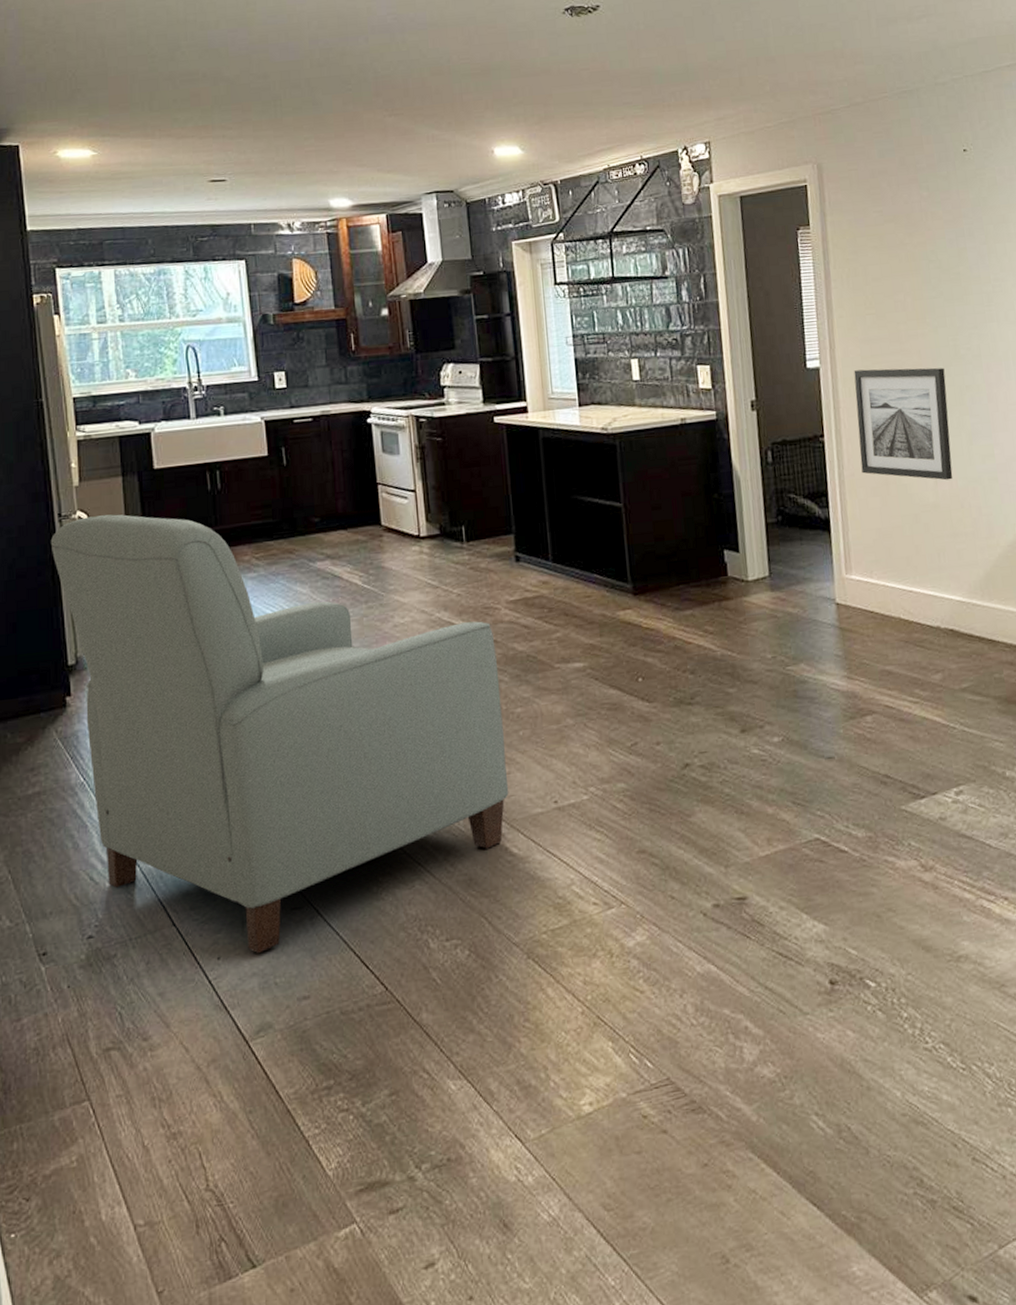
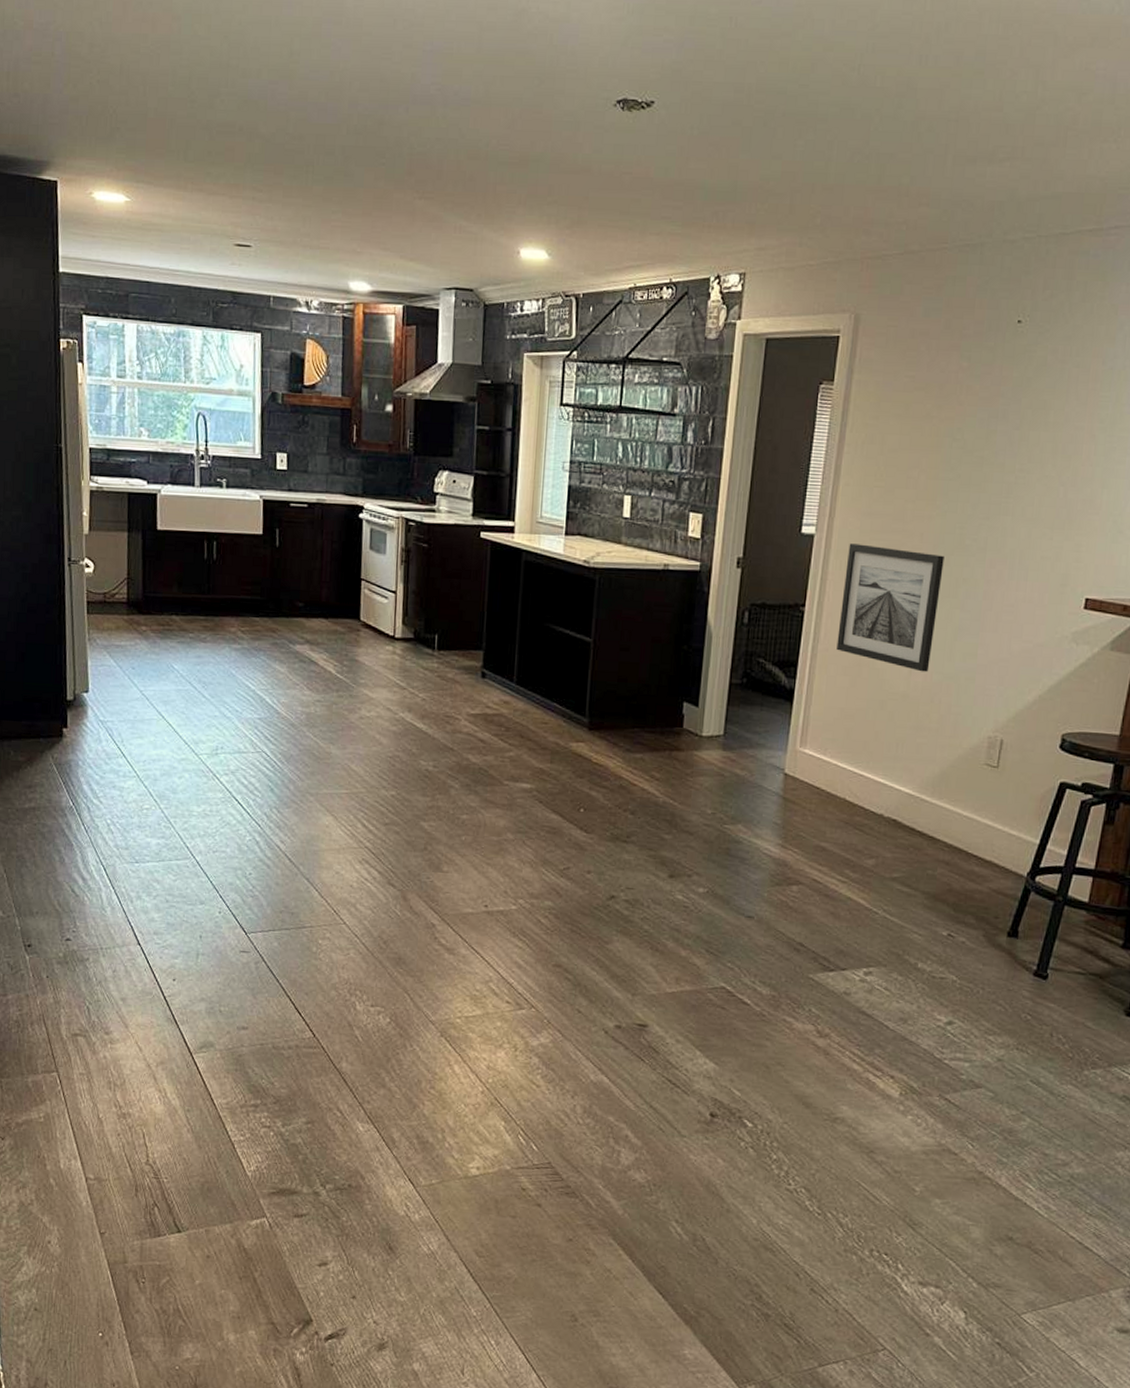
chair: present [50,514,509,953] -> none [59,565,451,983]

